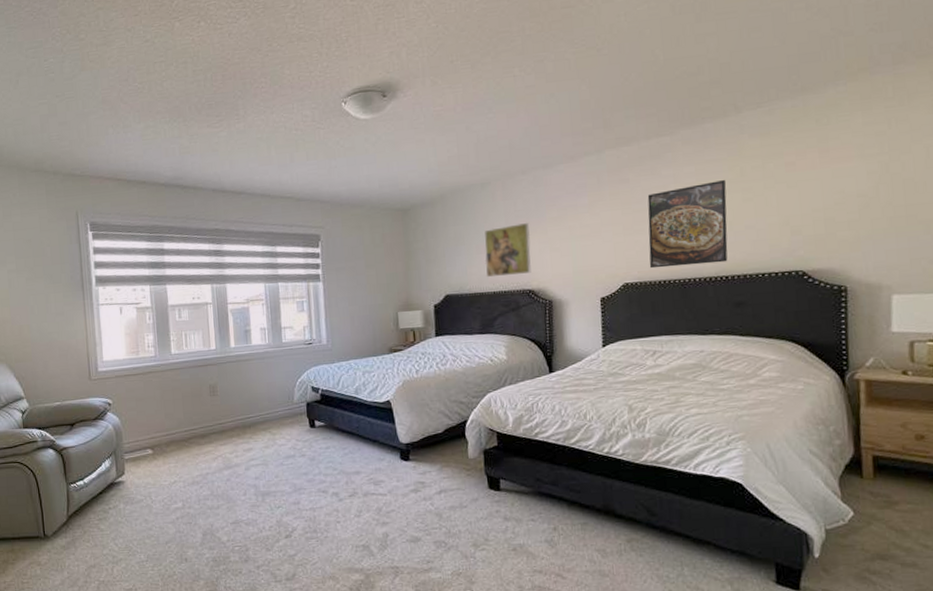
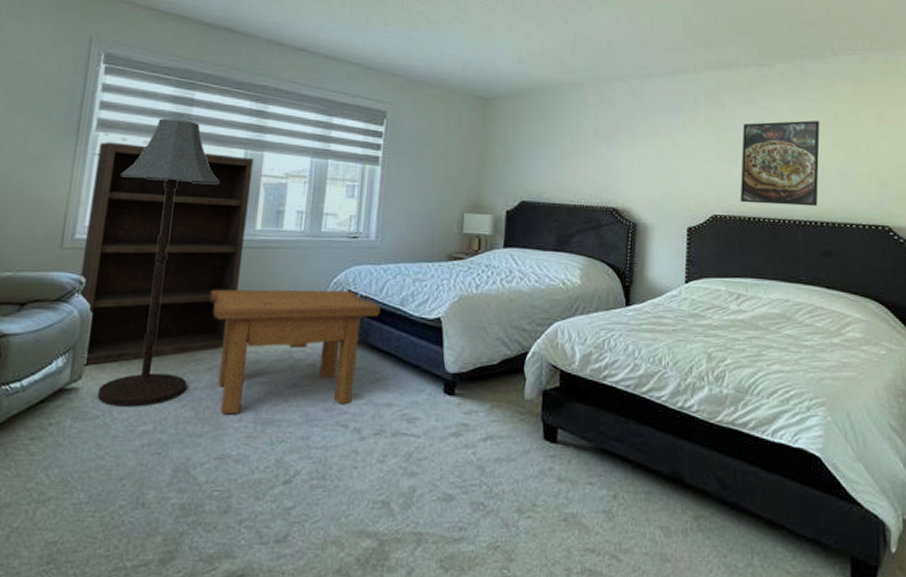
bookshelf: none [100,290,226,465] -> present [77,142,254,366]
floor lamp: none [122,267,201,492] -> present [98,118,220,407]
side table: none [204,387,340,491] -> present [209,289,381,415]
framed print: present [484,223,531,278] -> none [568,133,620,189]

